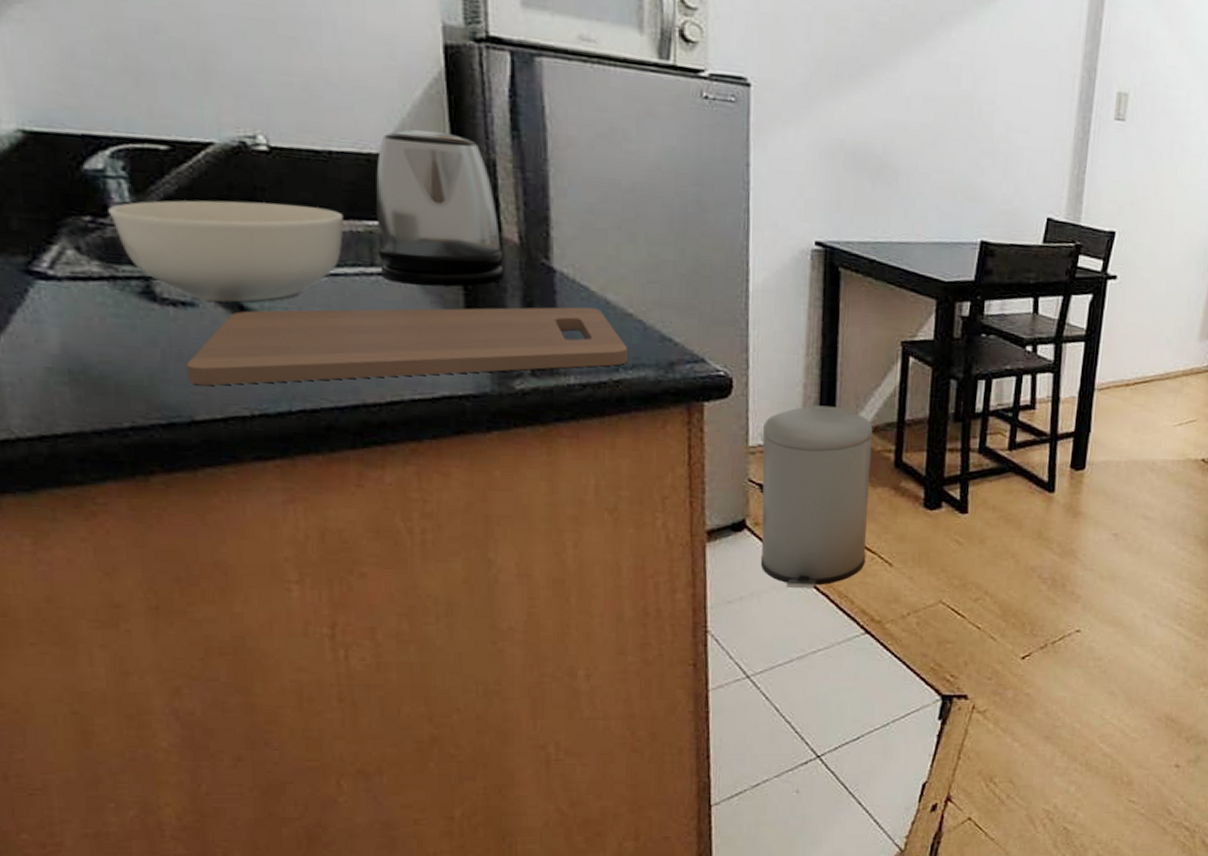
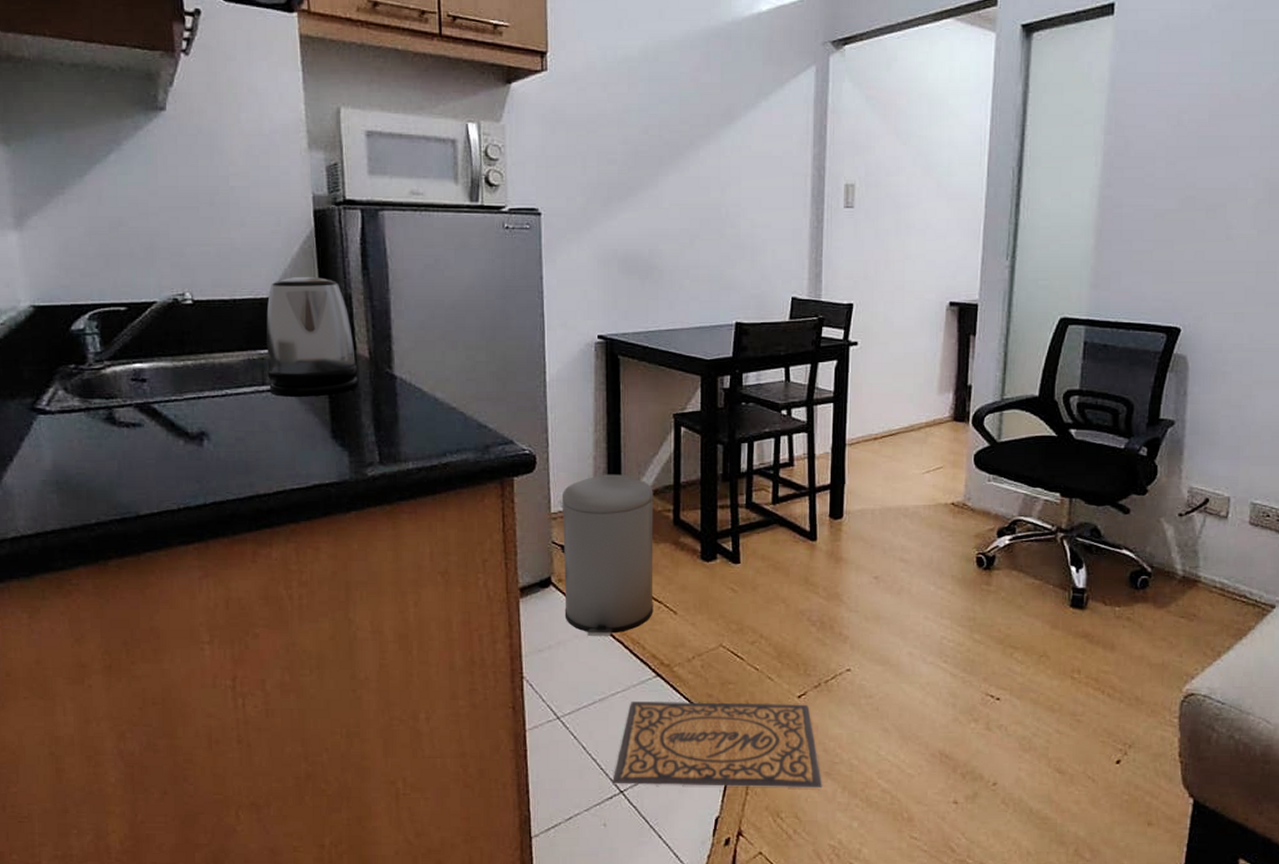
bowl: present [108,200,345,303] -> none [86,343,244,421]
cutting board: present [186,306,628,386] -> none [134,405,453,488]
doormat: none [808,660,1042,752] -> present [612,701,823,787]

